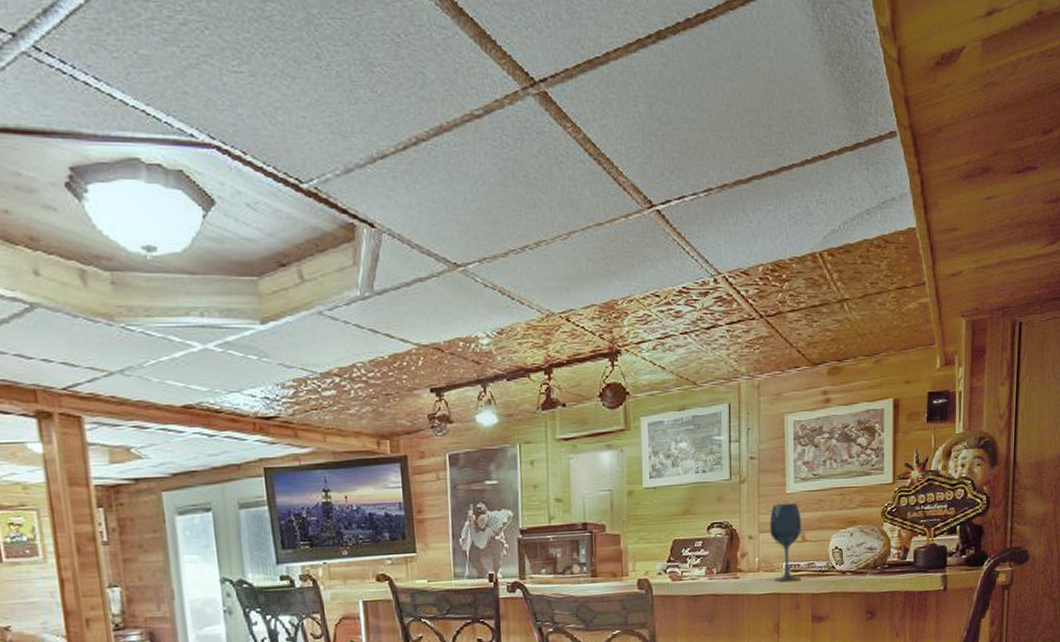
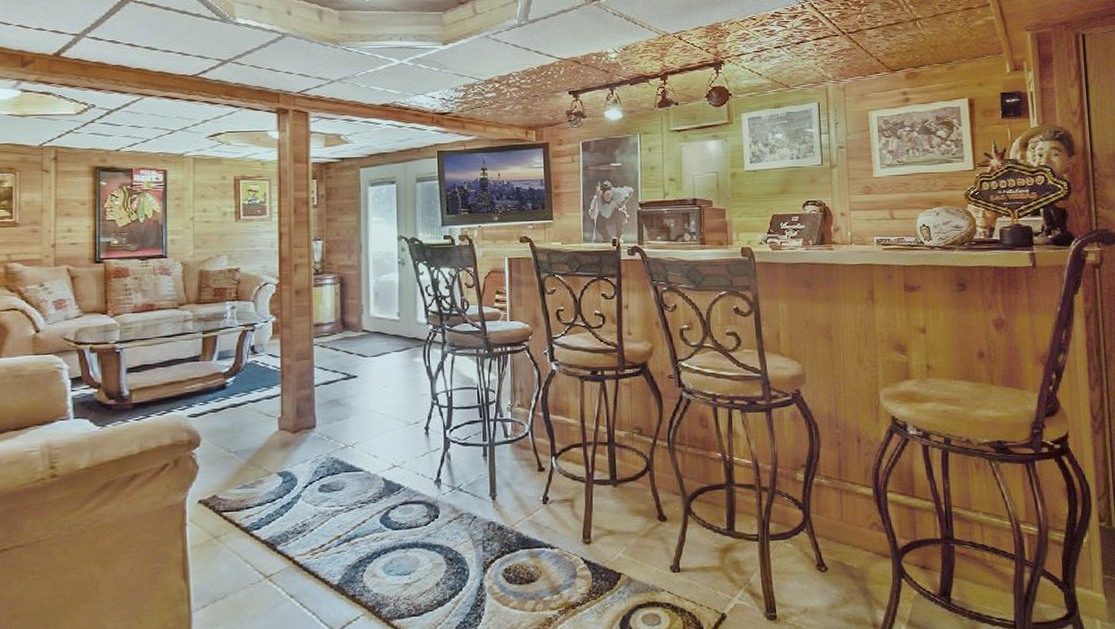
wineglass: present [769,503,803,582] -> none [859,186,892,254]

